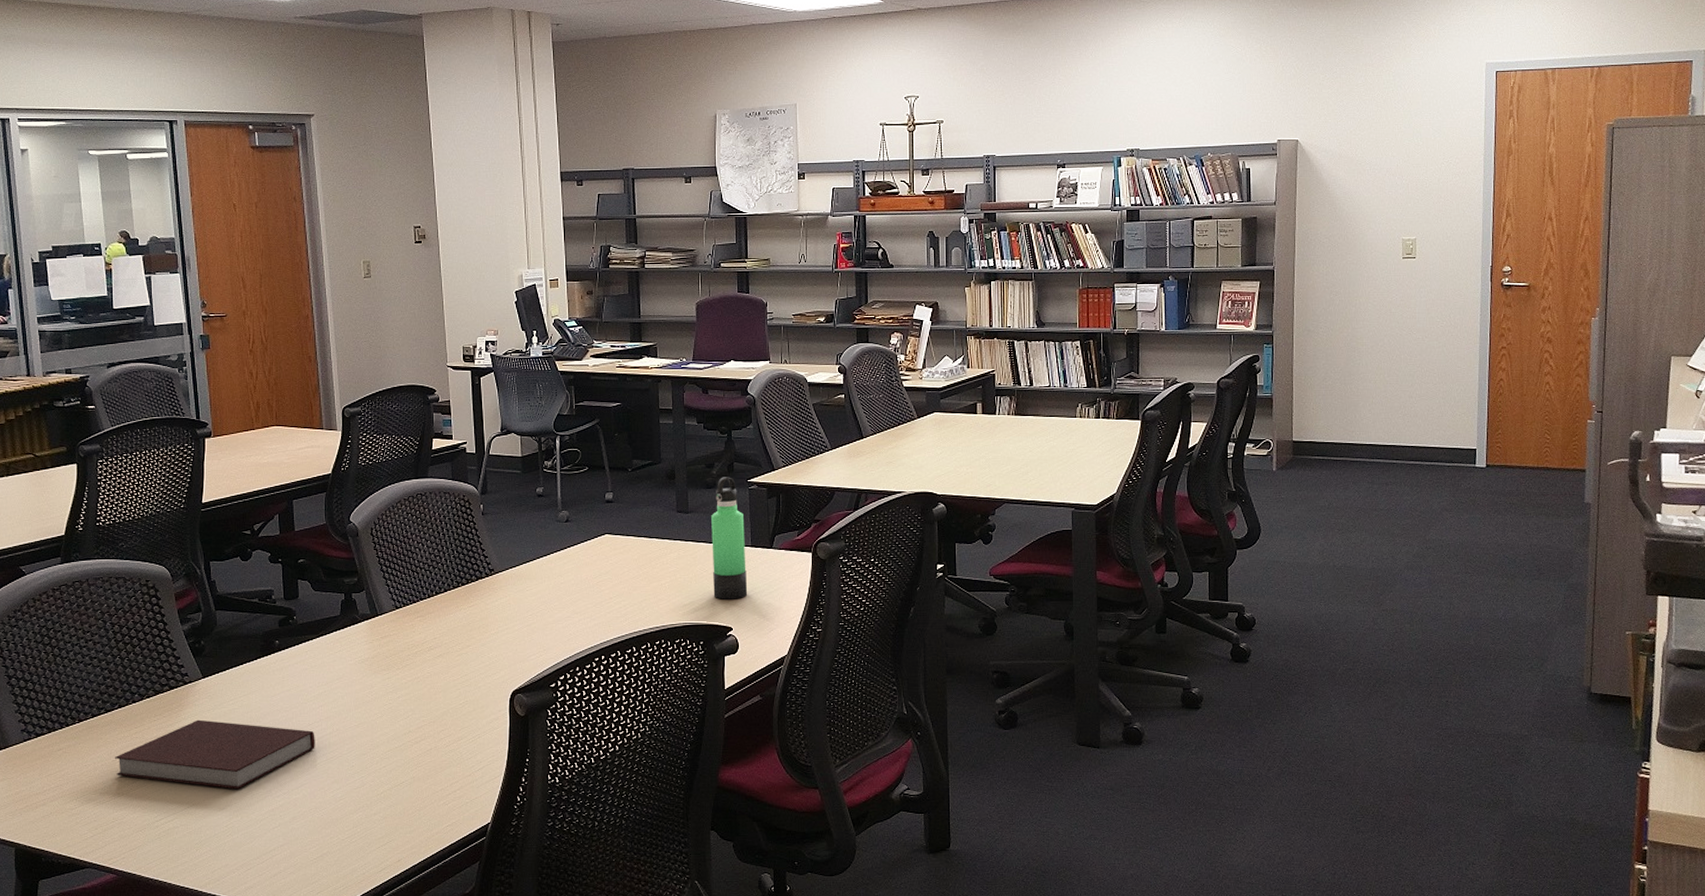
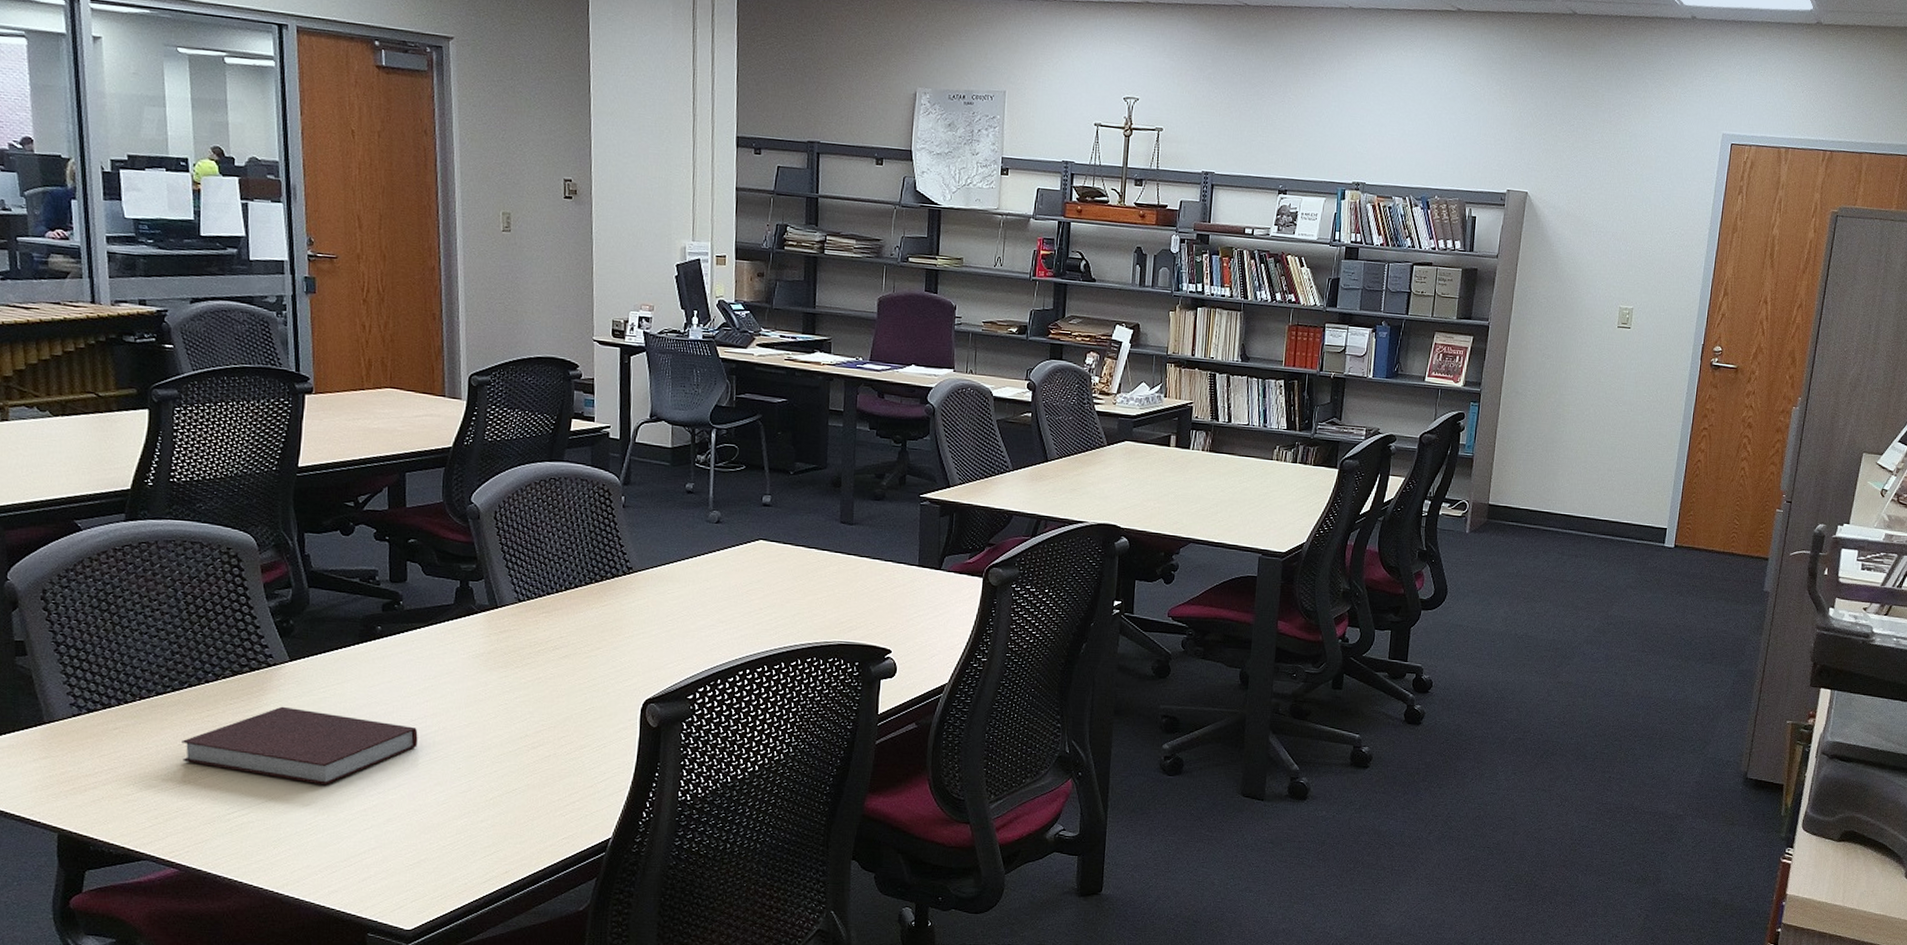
thermos bottle: present [711,477,748,600] -> none [873,489,913,621]

